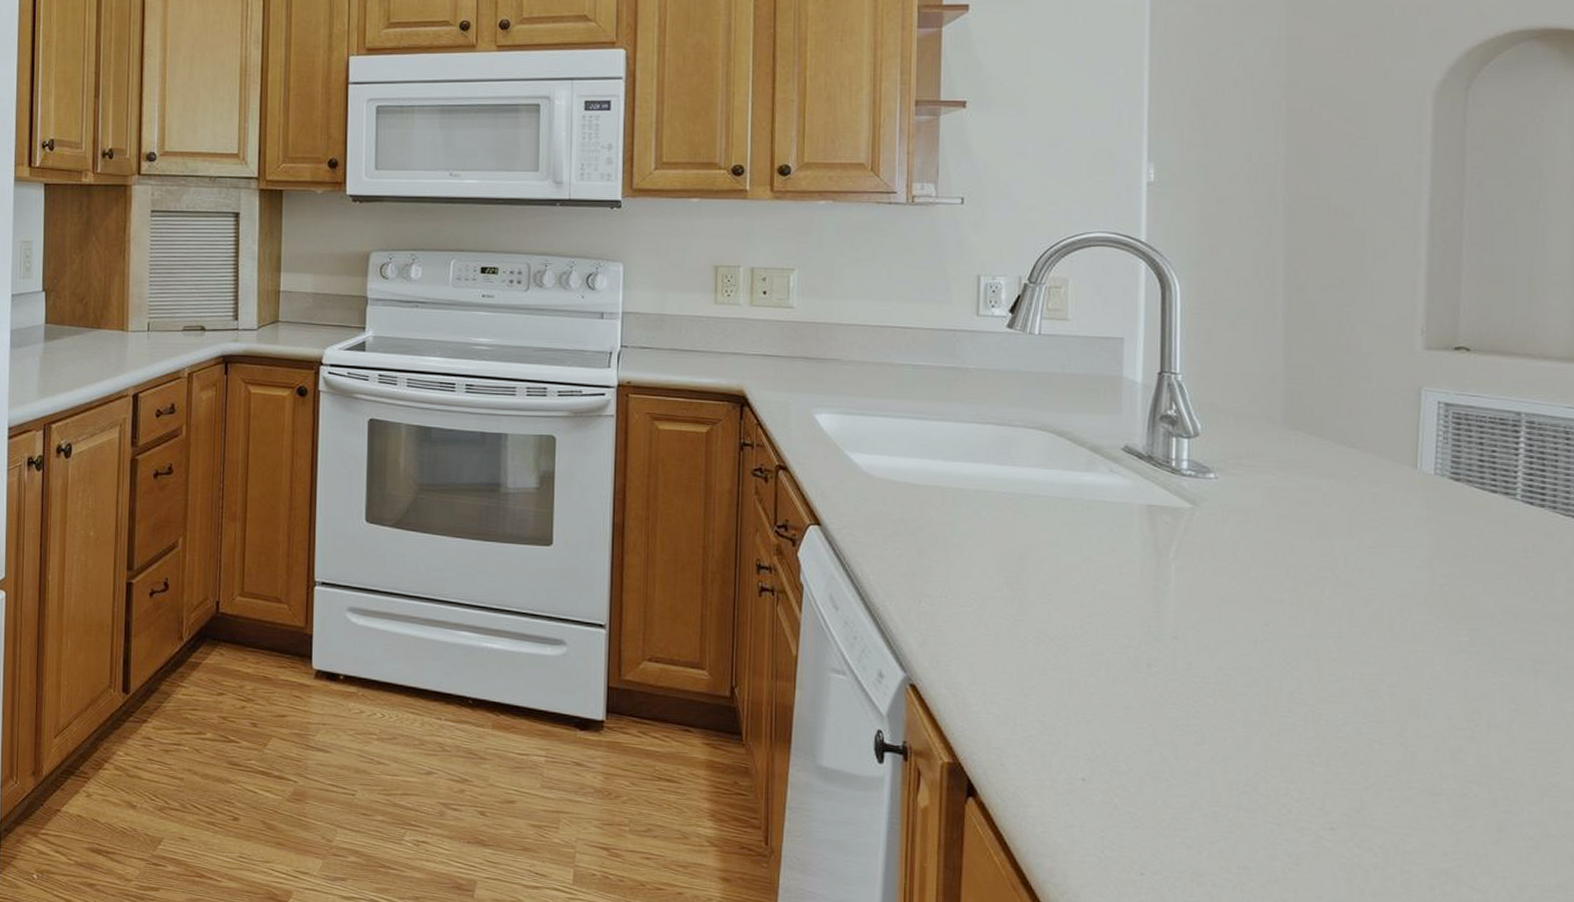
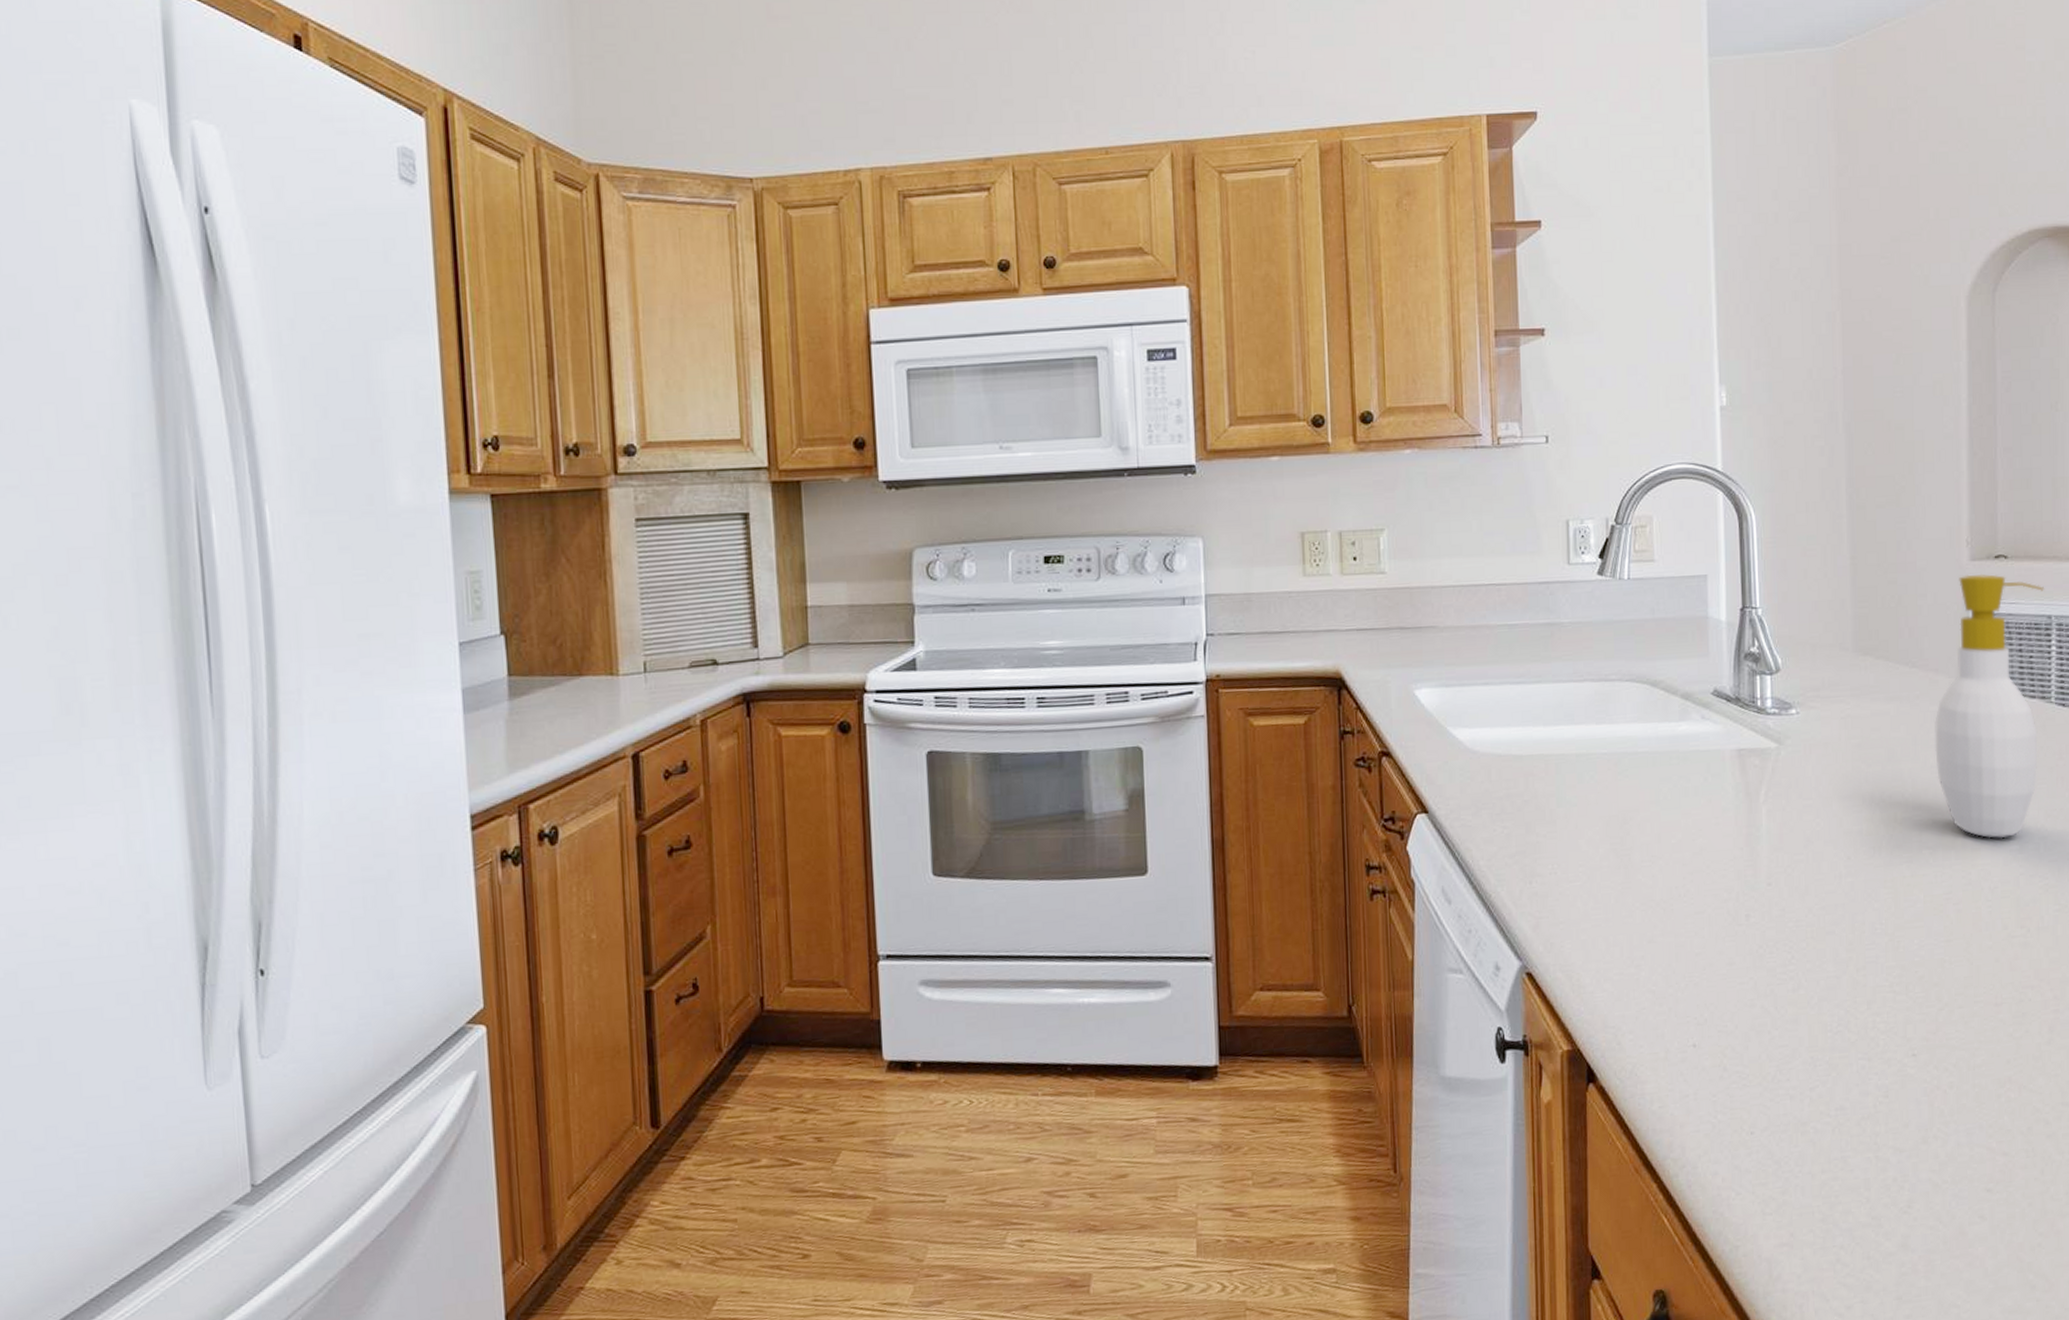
soap bottle: none [1373,363,1514,629] -> present [1935,573,2045,839]

